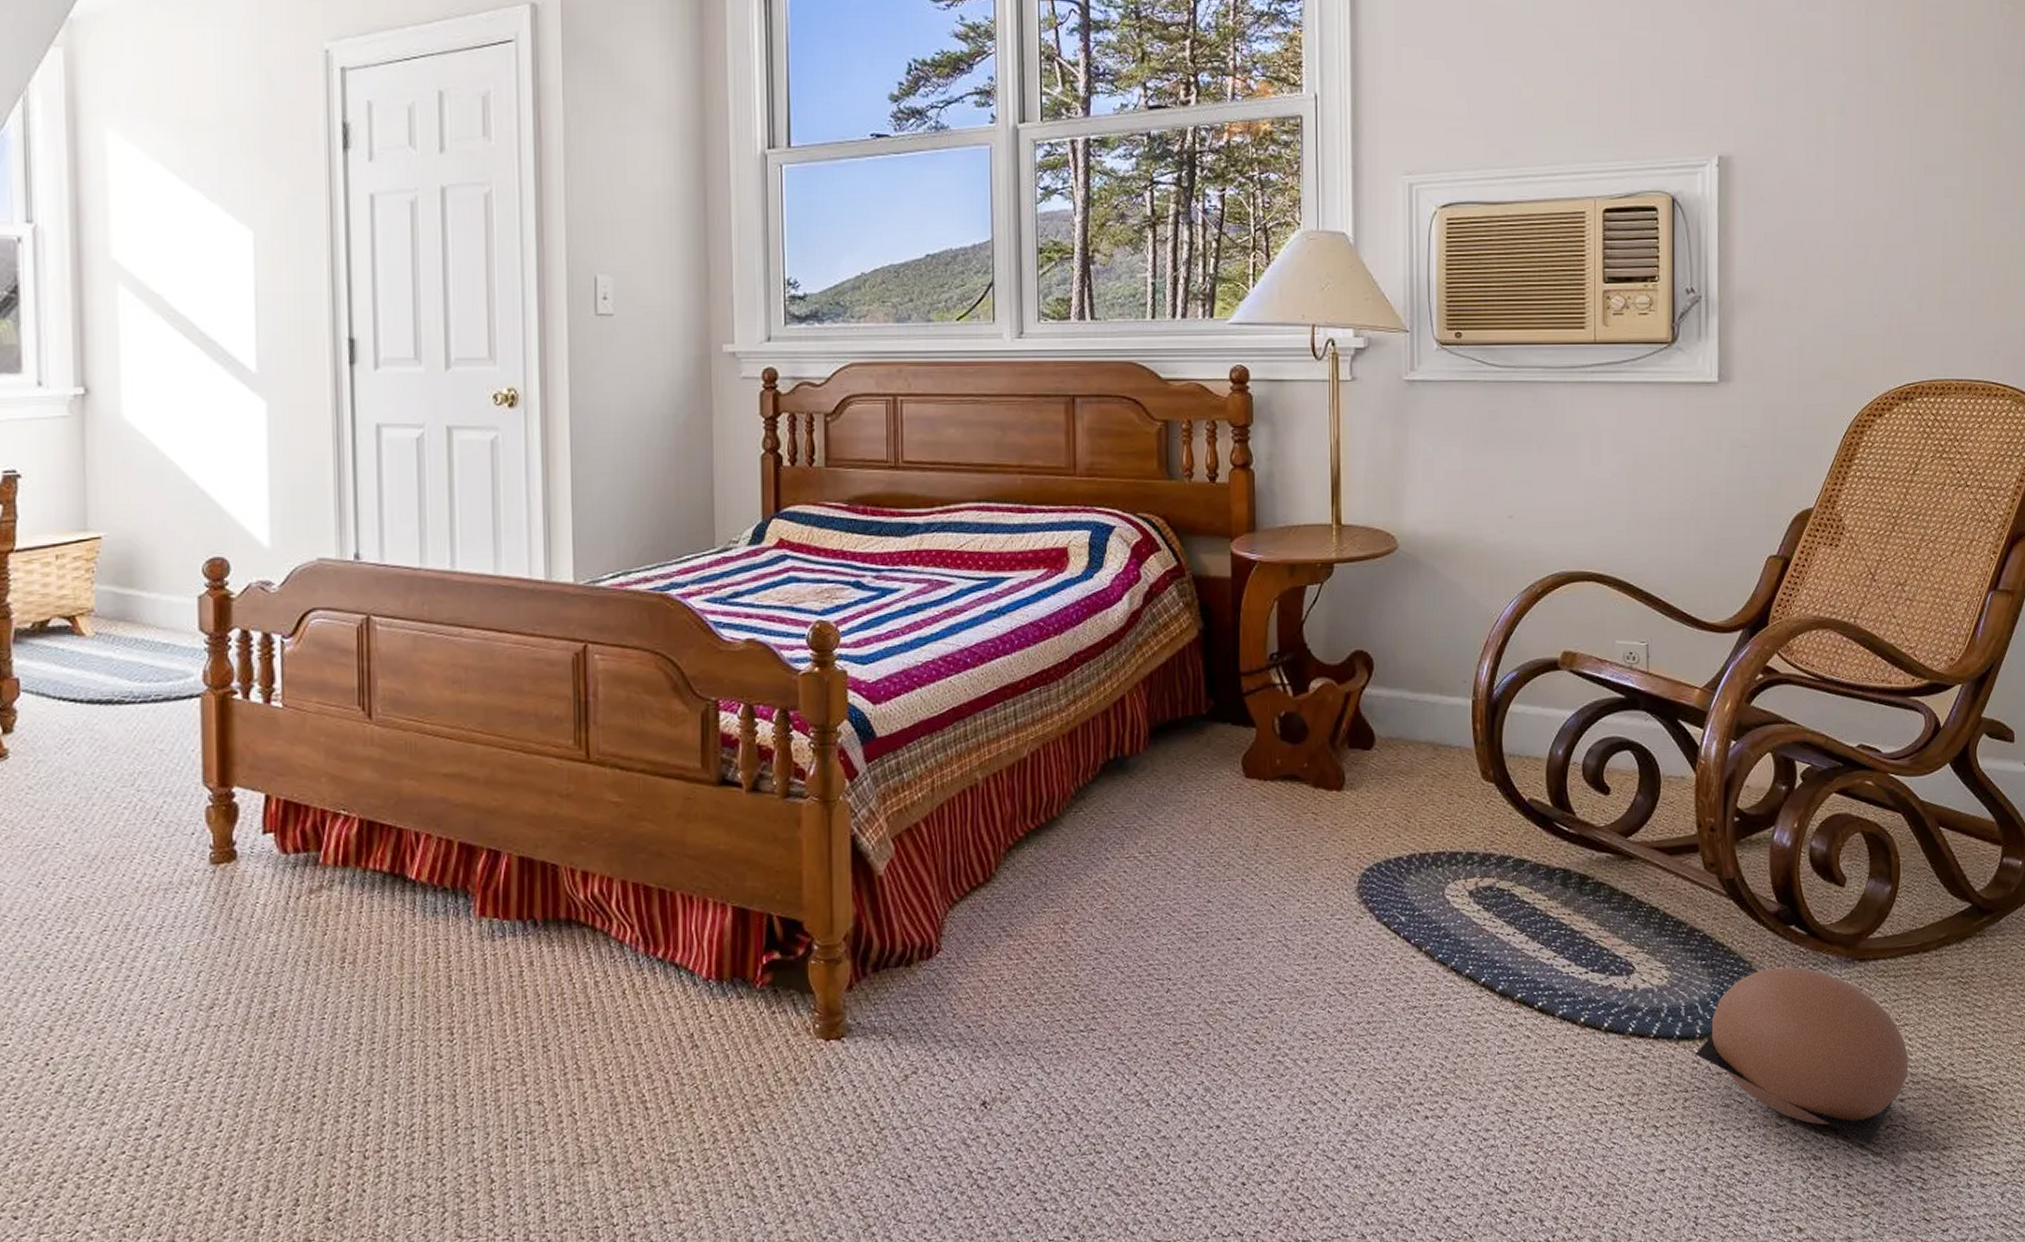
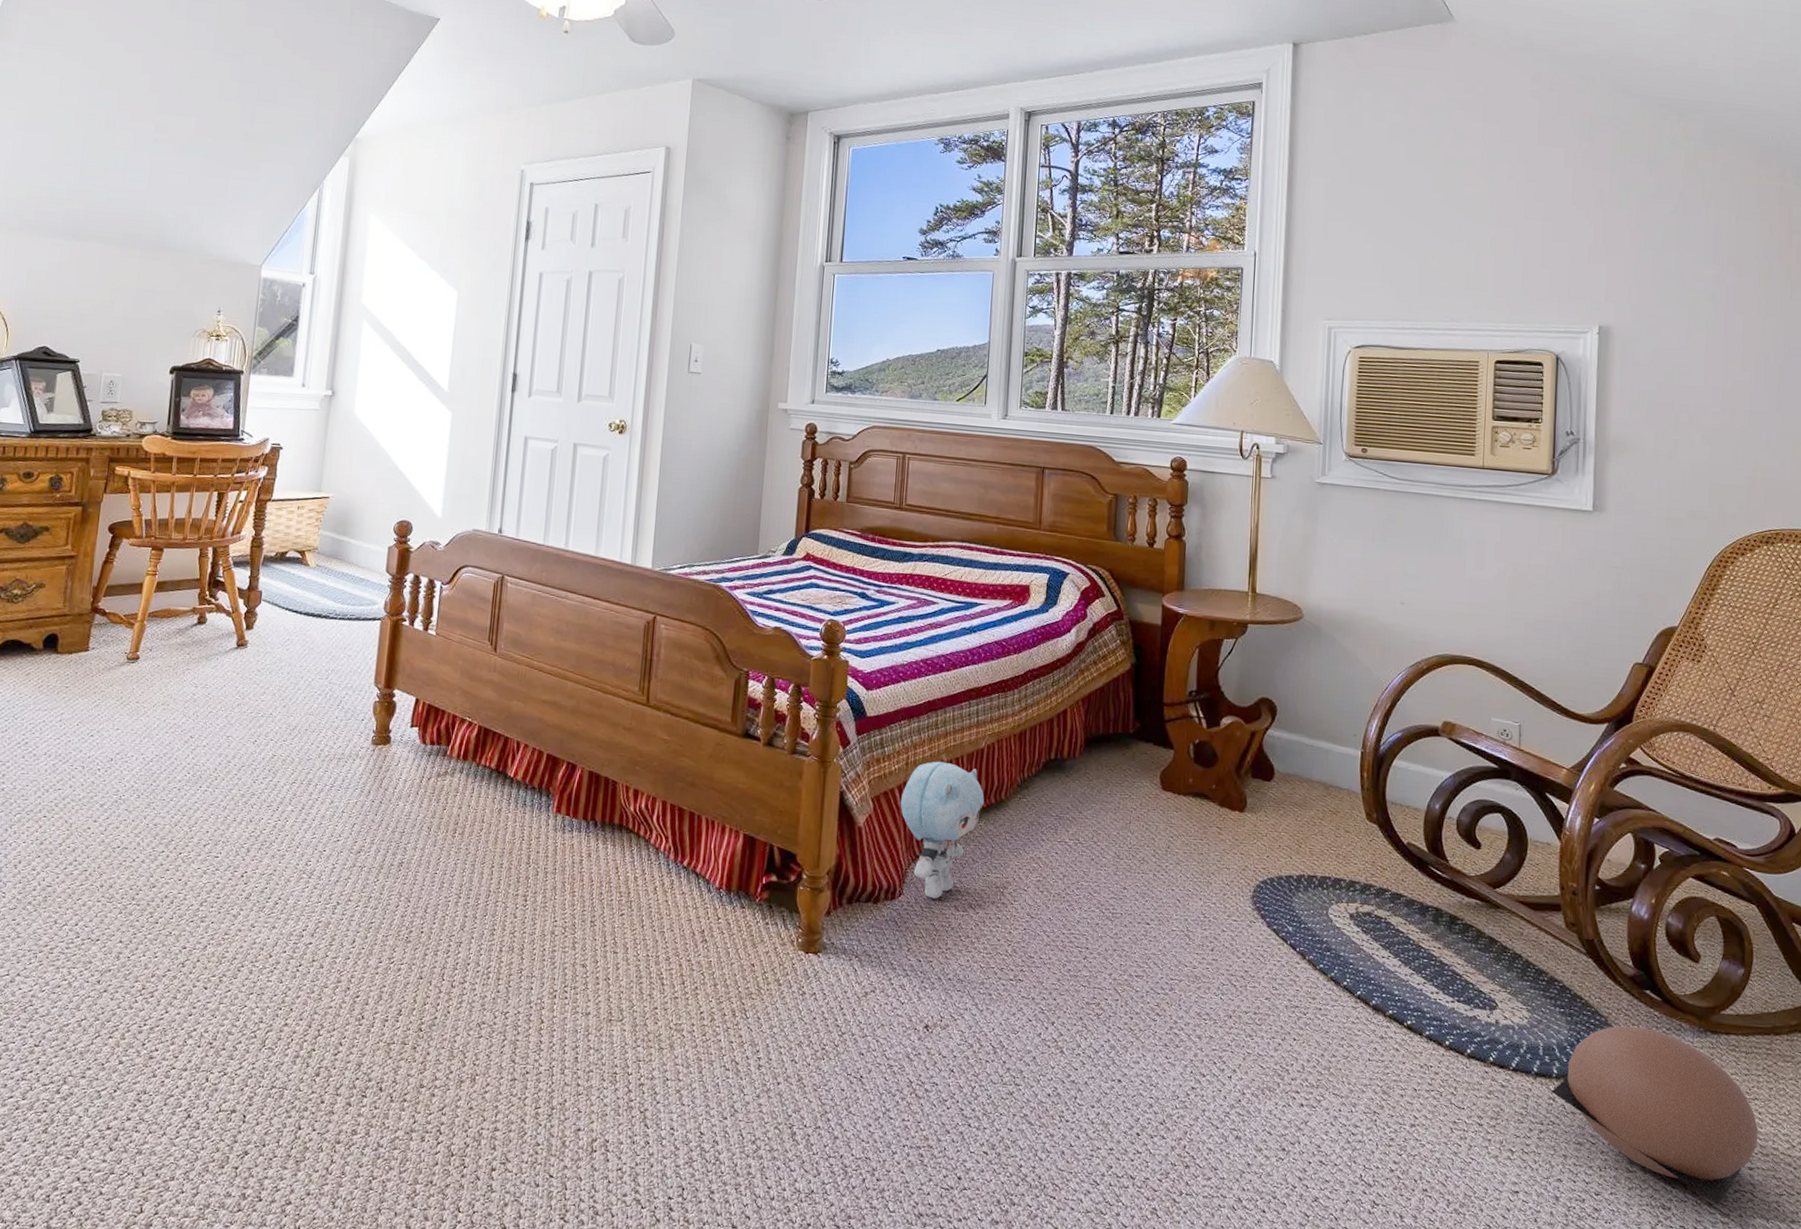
plush toy: none [928,780,1032,950] -> present [900,761,984,899]

